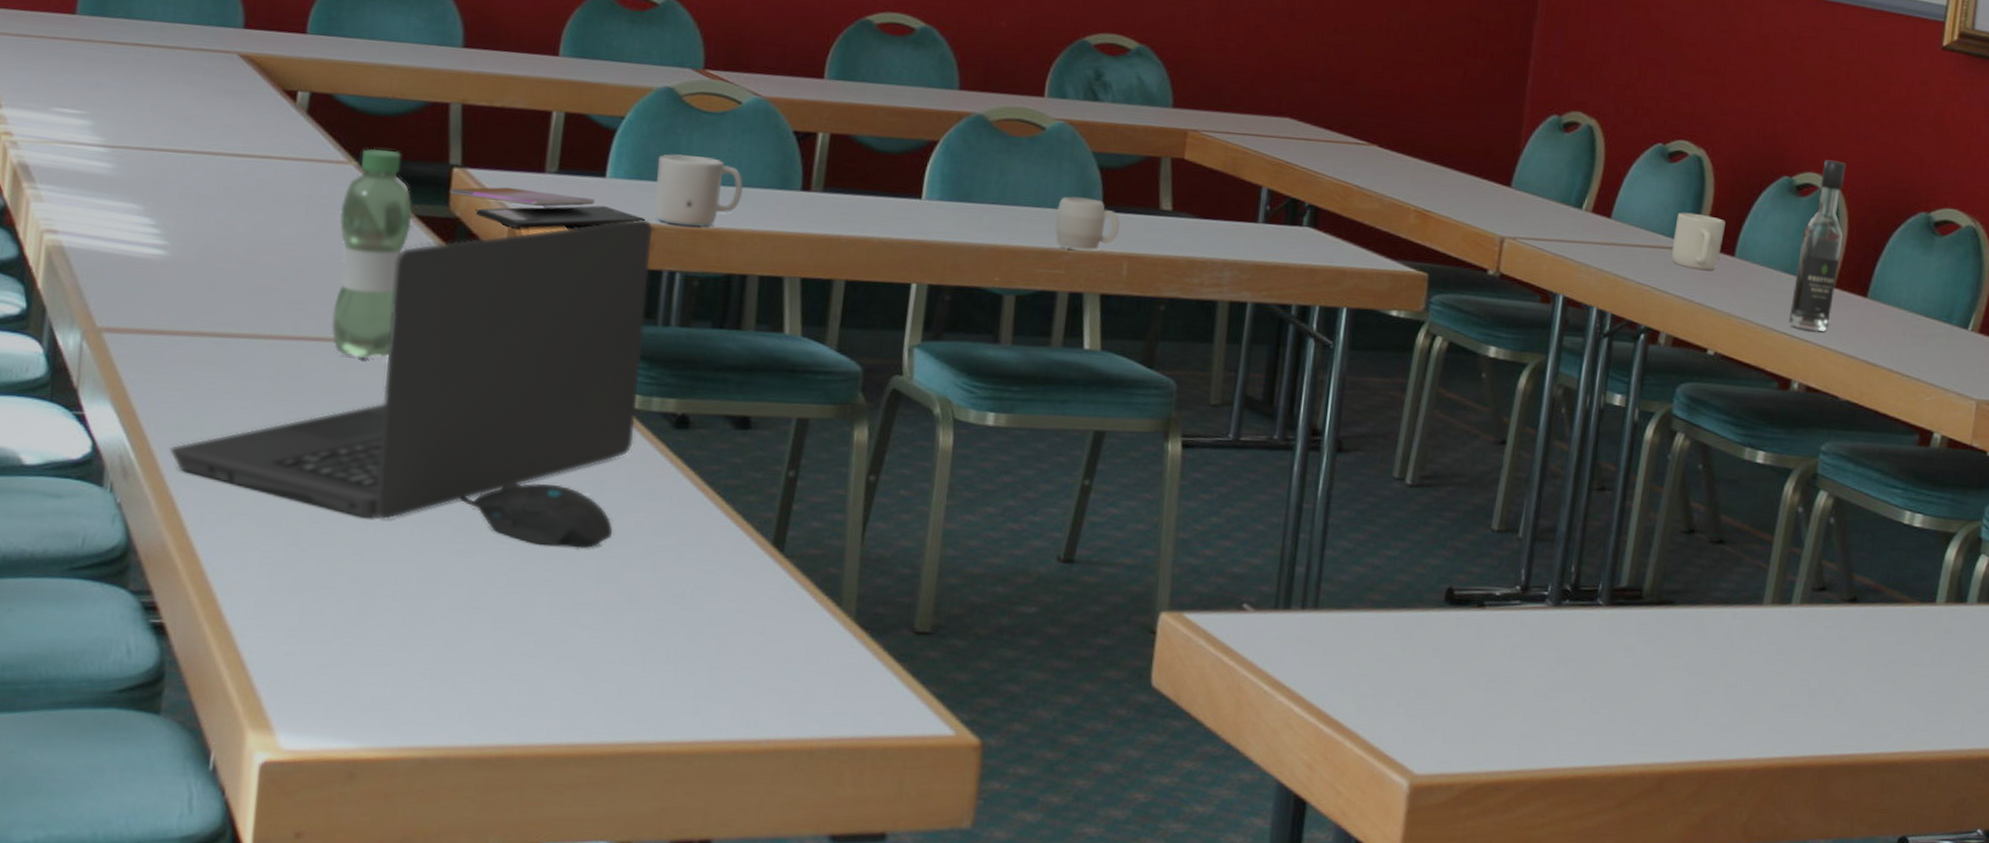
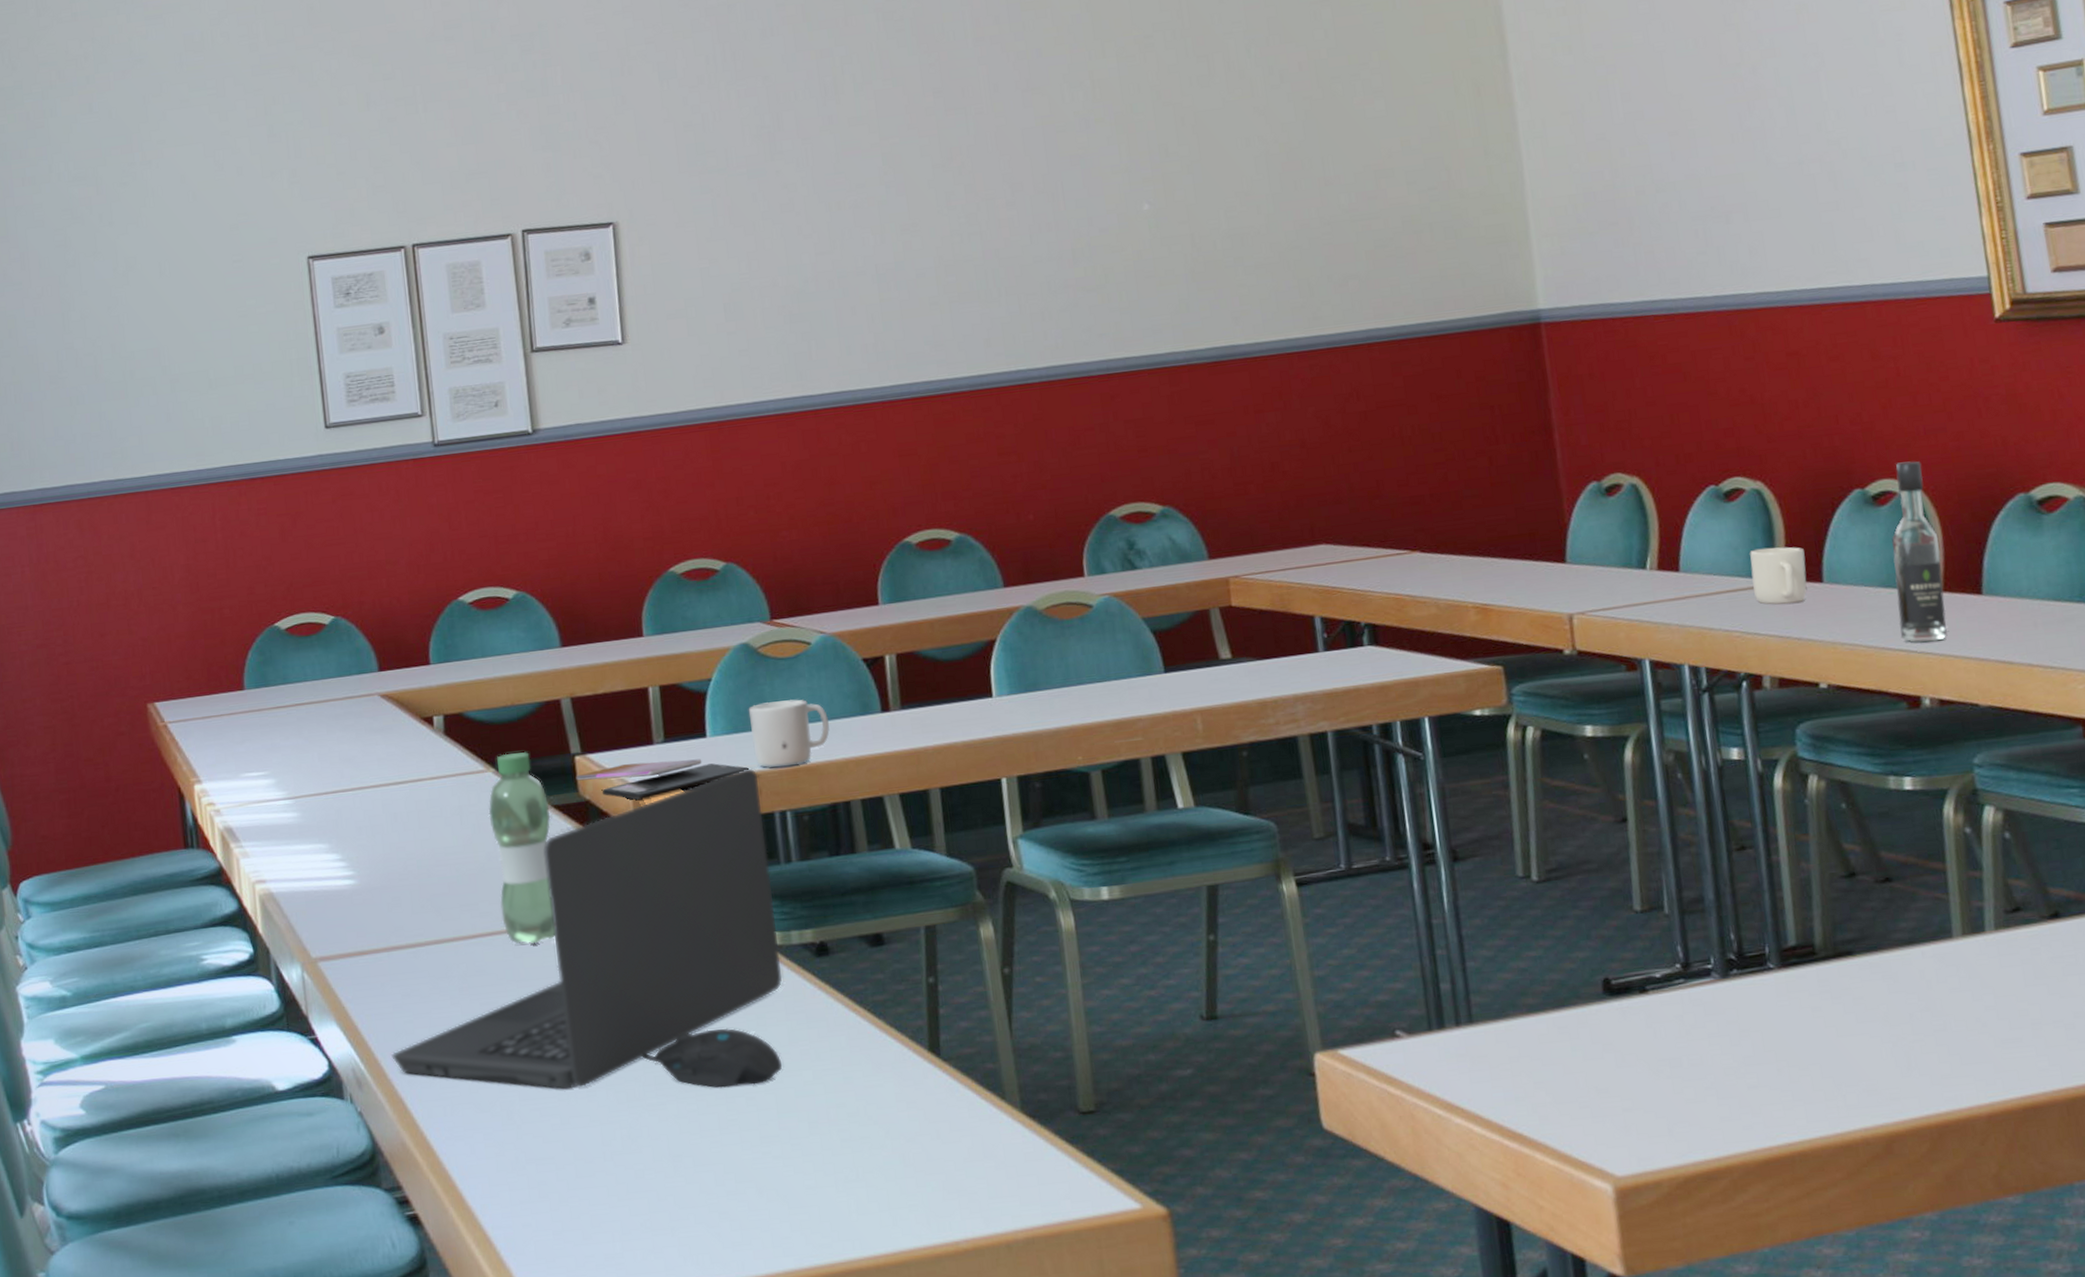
mug: present [1055,196,1120,250] -> none [1121,663,1185,715]

